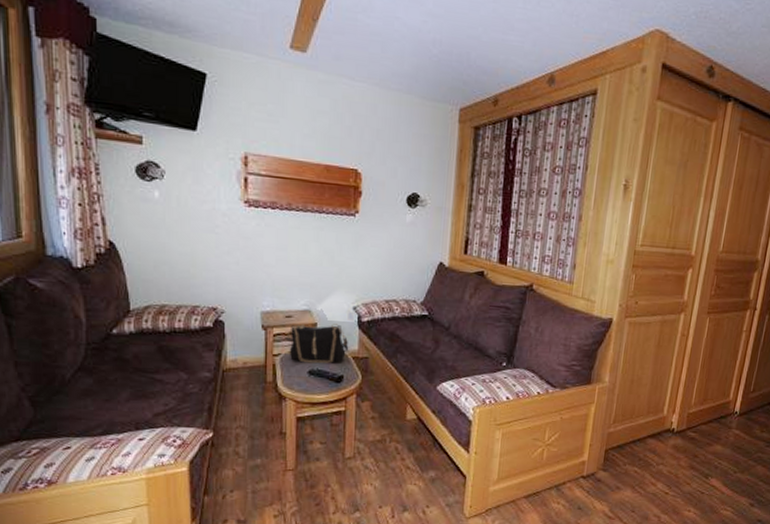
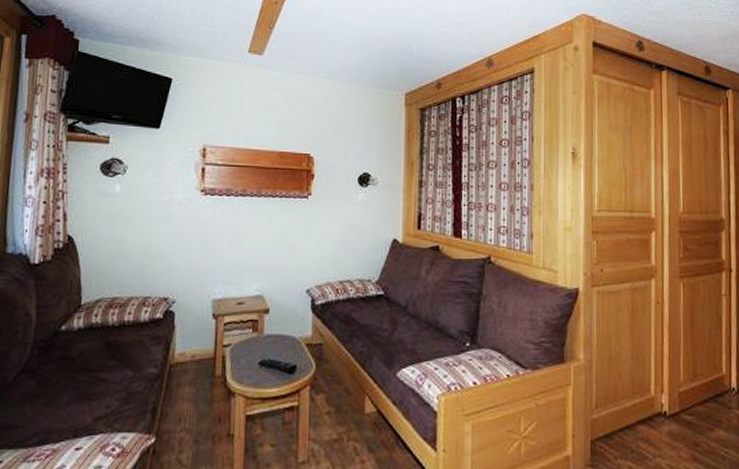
handbag: present [285,324,349,364] -> none [236,309,302,353]

